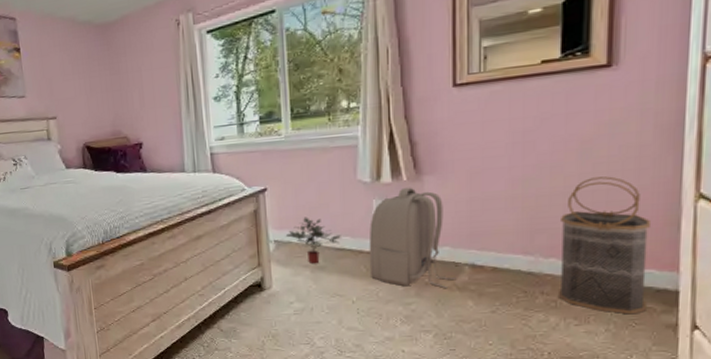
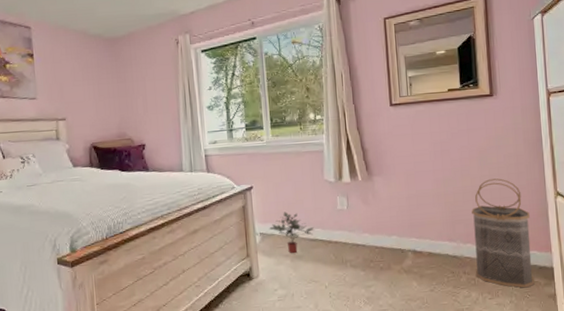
backpack: present [369,187,457,289] -> none [335,186,403,272]

